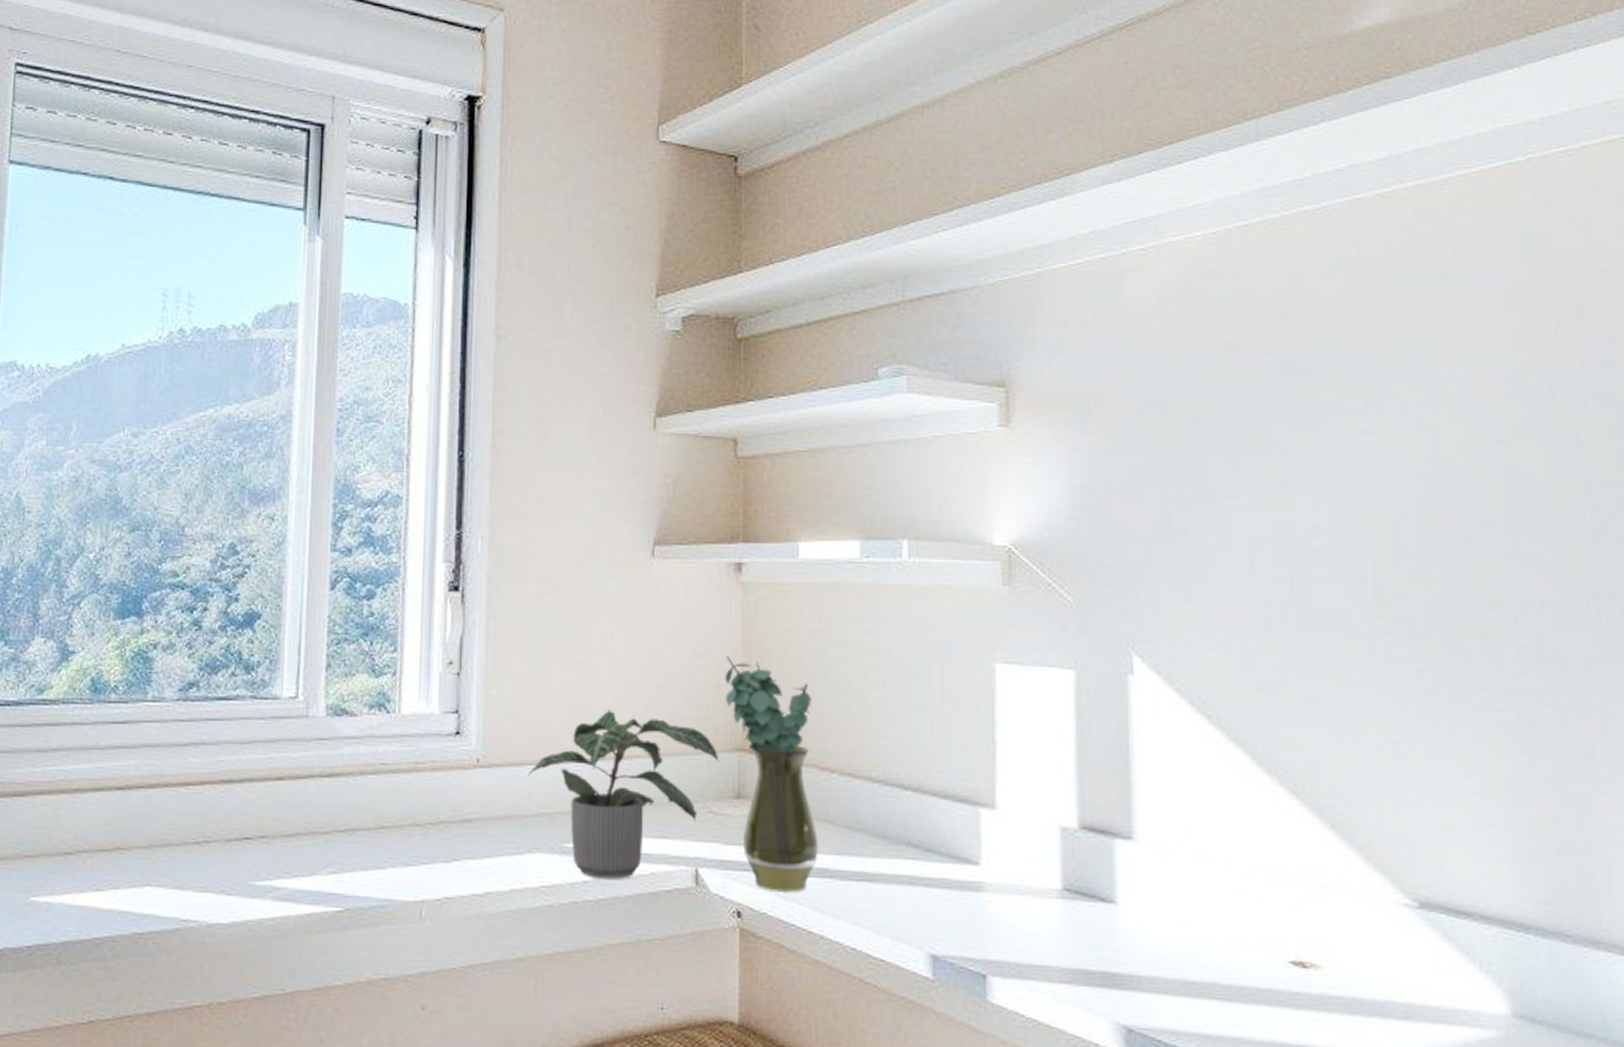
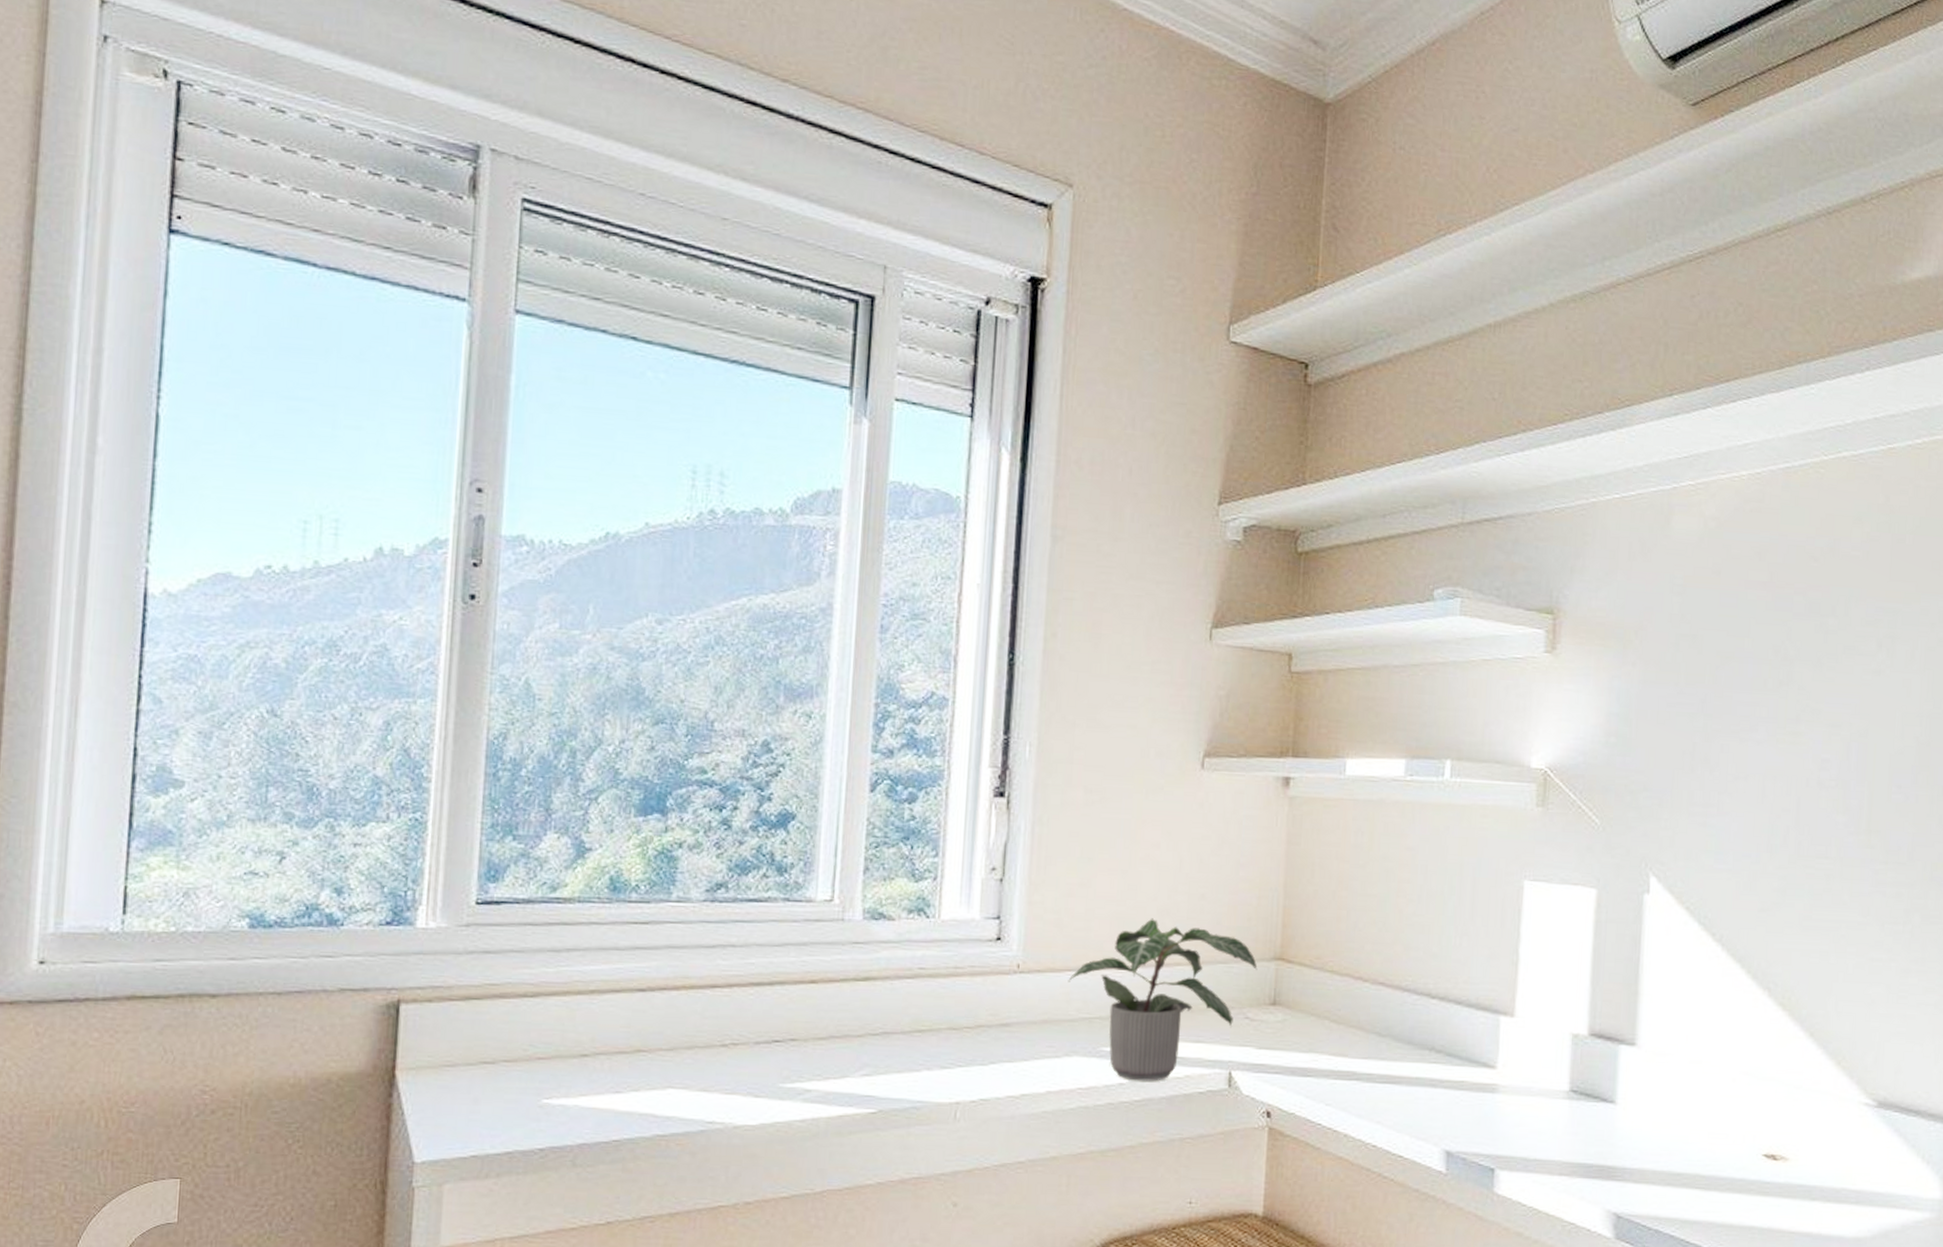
vase: present [725,656,818,893] -> none [1266,868,1349,1094]

